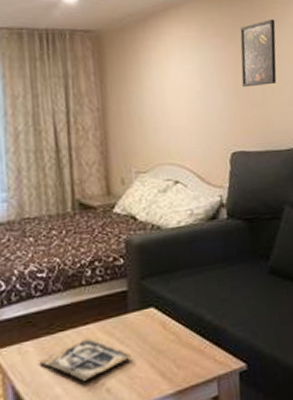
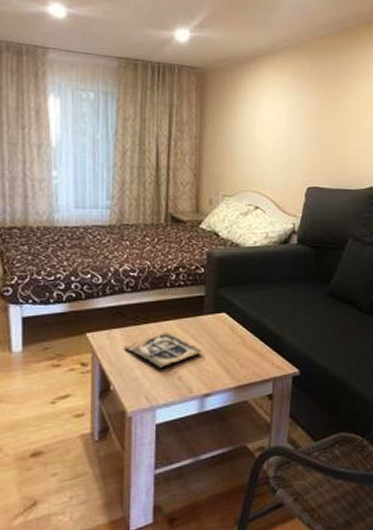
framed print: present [240,19,277,88] -> none [324,73,359,132]

